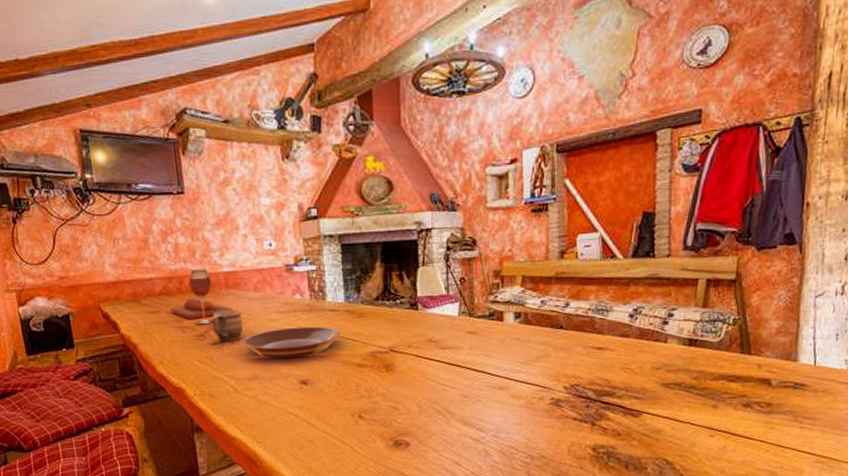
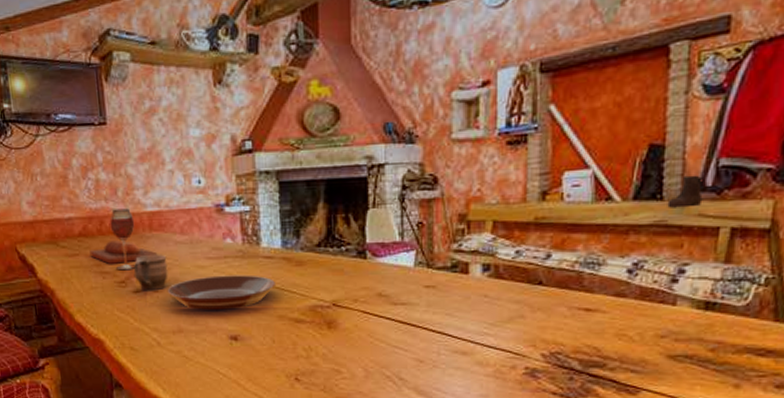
boot: none [658,237,685,264] -> present [667,175,703,208]

